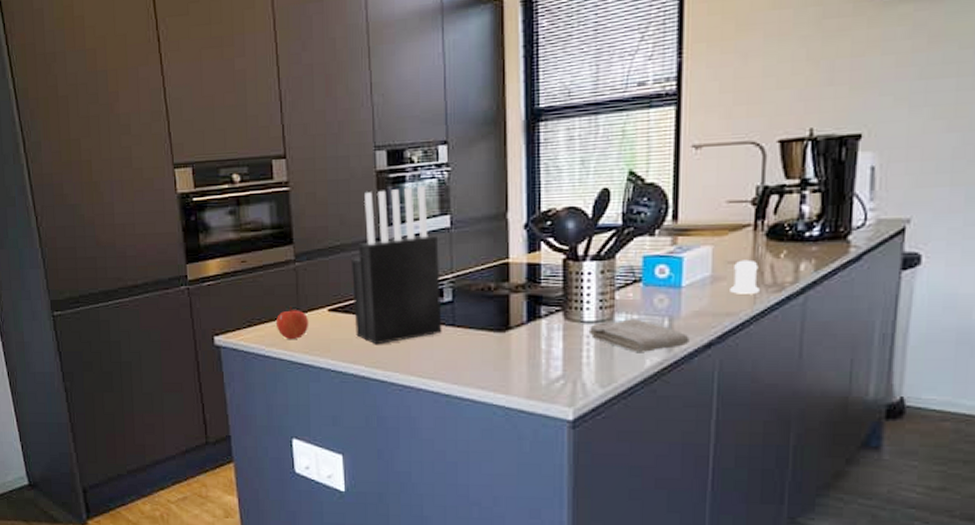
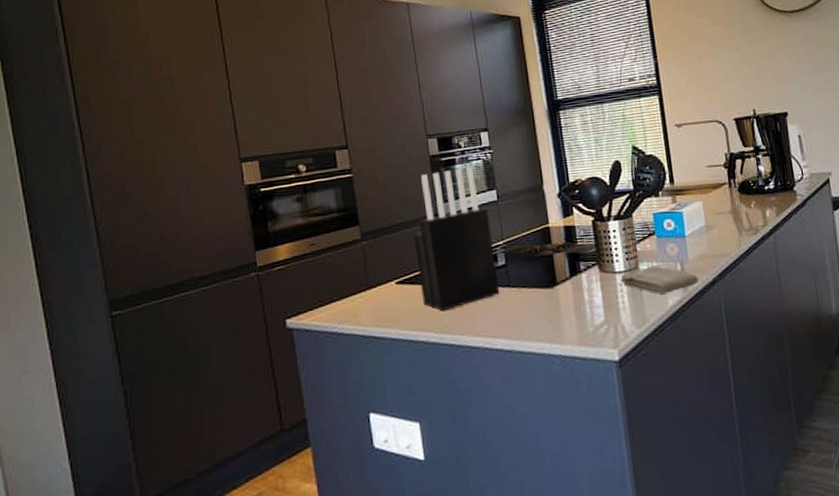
apple: present [276,306,309,339] -> none [347,282,379,315]
salt shaker: present [730,259,759,294] -> none [720,210,742,239]

